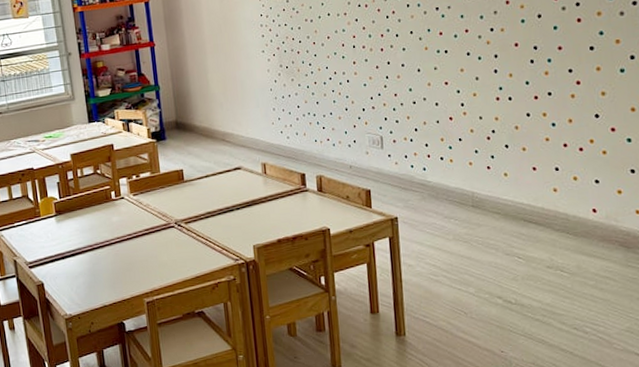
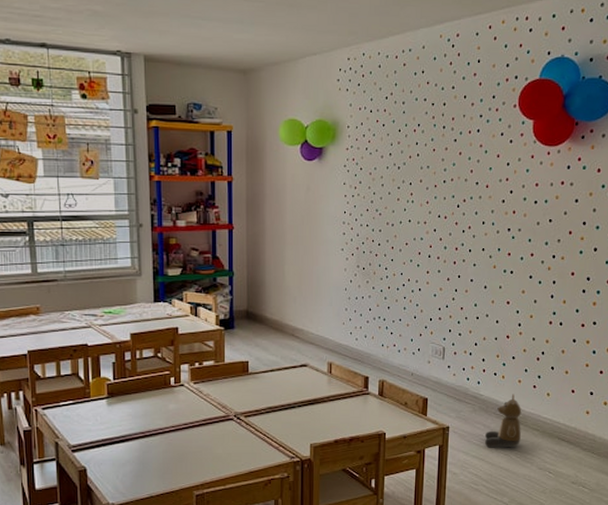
bear: none [439,177,480,235] -> present [484,394,522,448]

